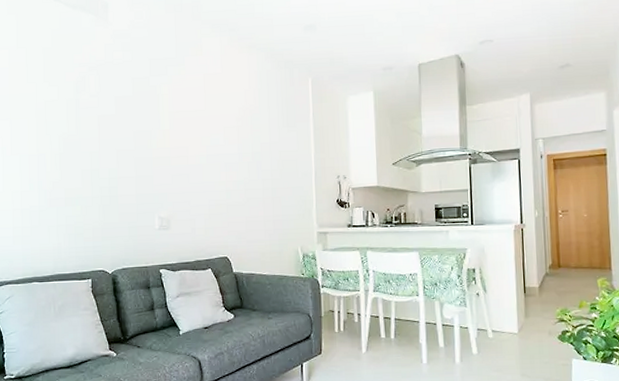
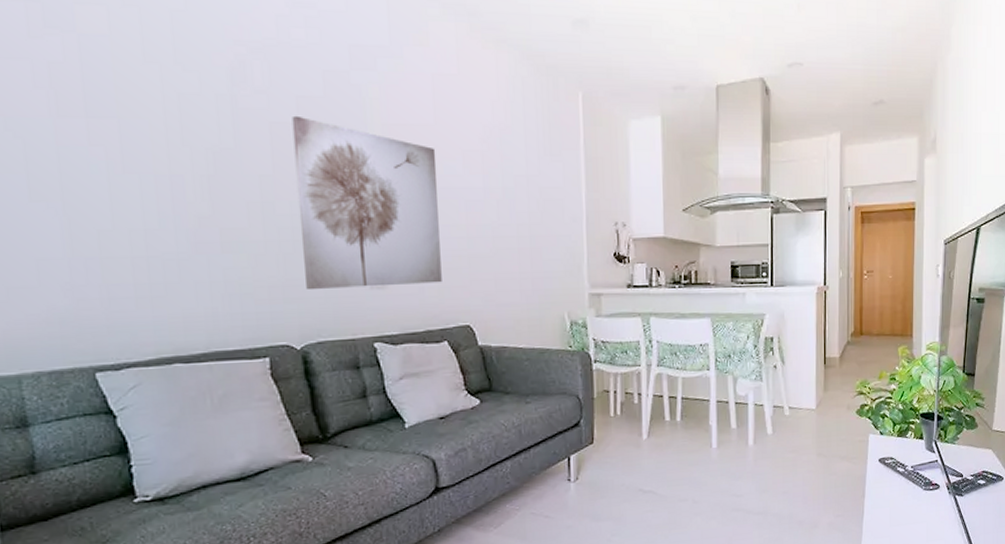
wall art: none [112,110,208,231] -> present [292,115,442,290]

